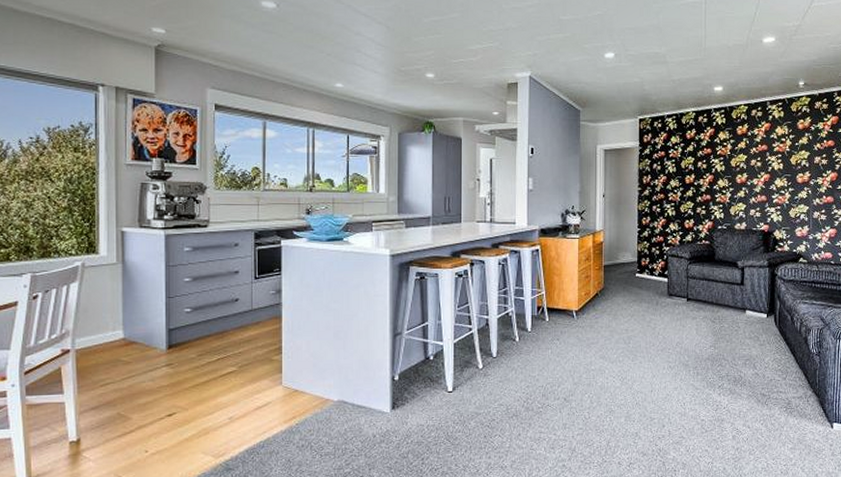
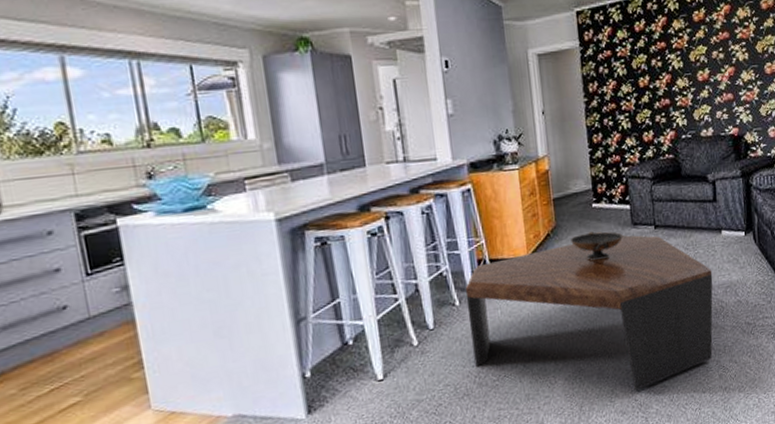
coffee table: none [524,303,735,437] -> present [465,235,713,391]
decorative bowl: none [614,296,660,321] -> present [569,231,624,261]

